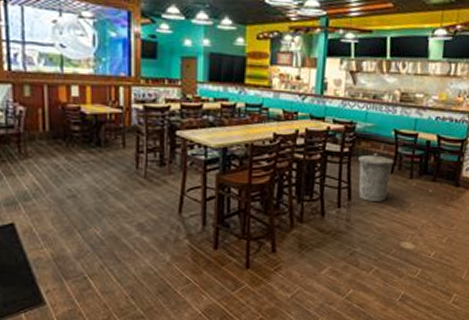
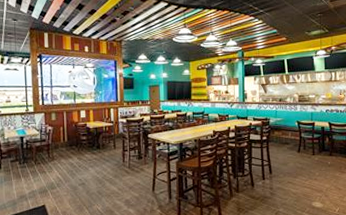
trash can: present [358,153,394,201] -> none [274,139,300,173]

